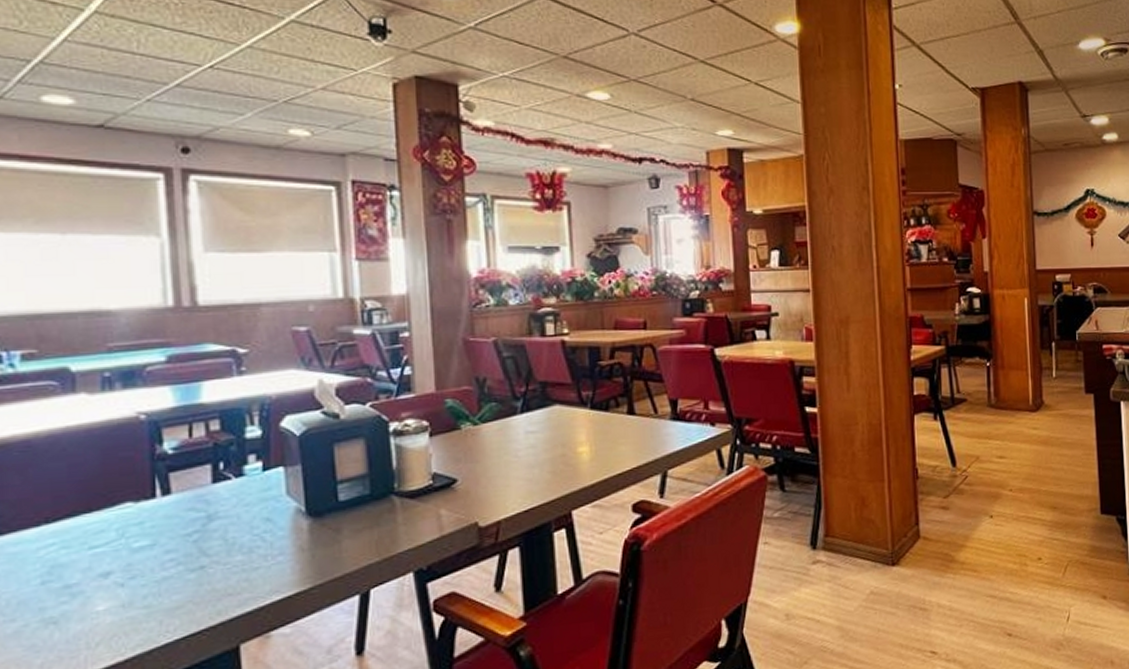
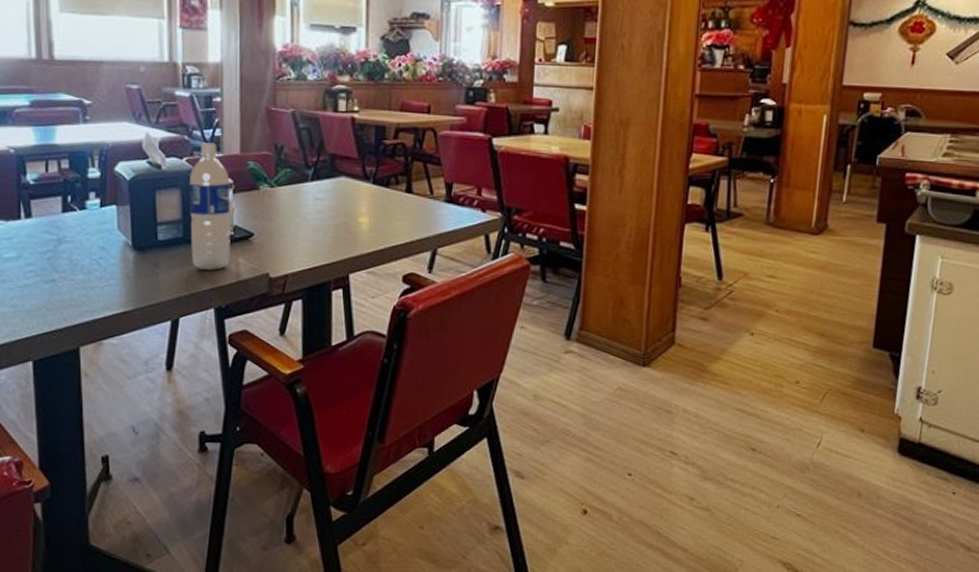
water bottle: none [375,383,430,529] -> present [190,142,231,270]

